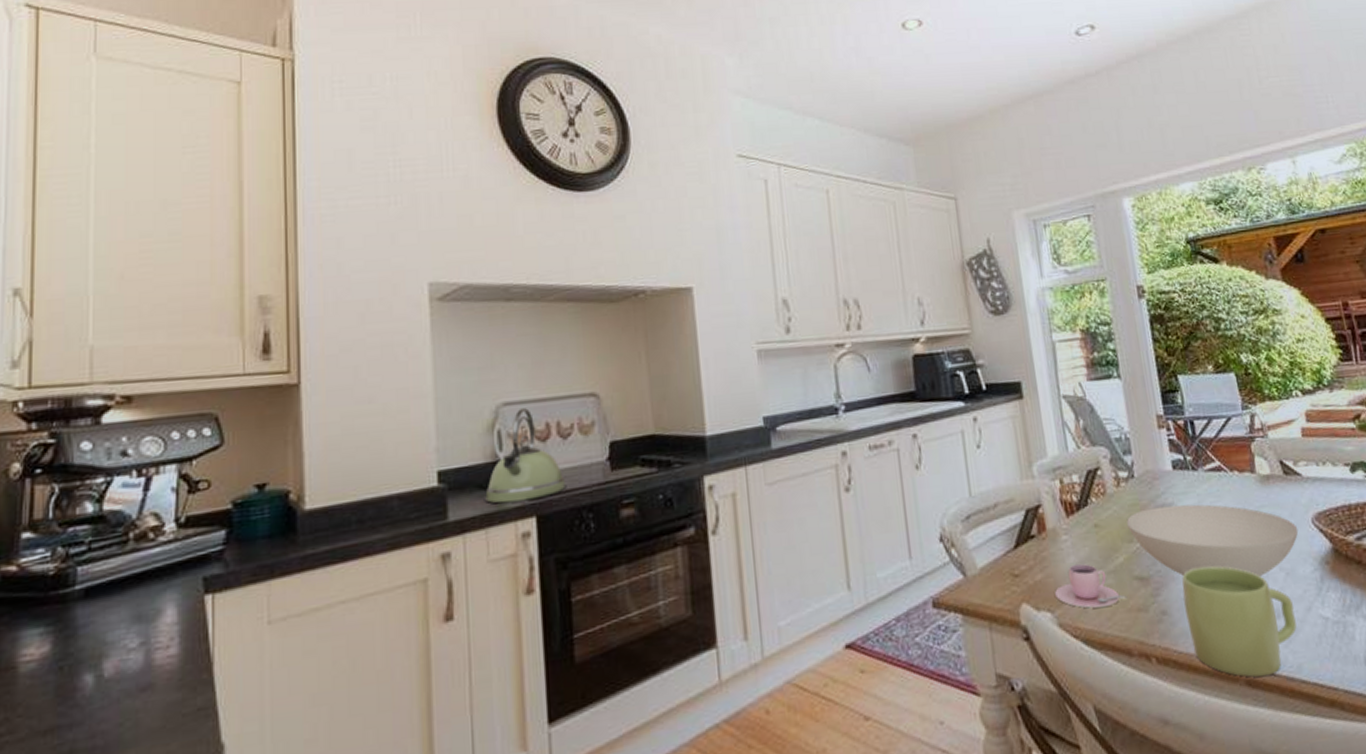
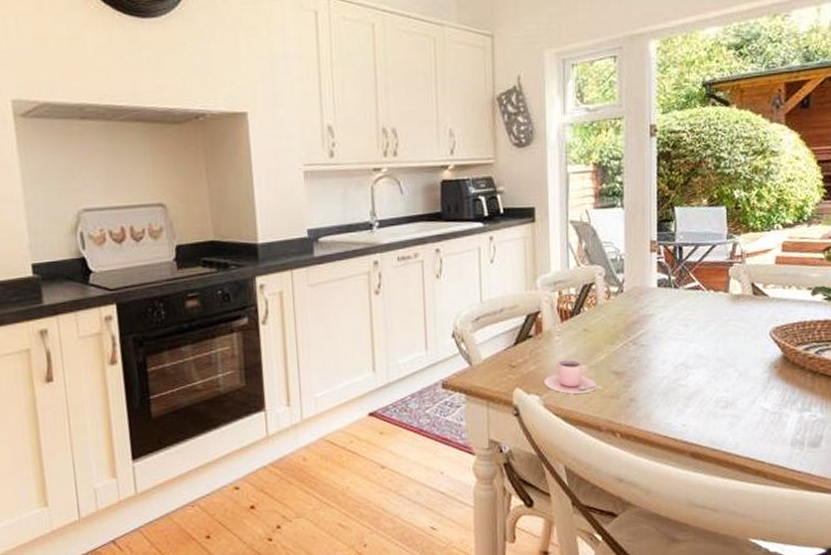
kettle: present [485,408,567,505] -> none [72,214,141,293]
bowl: present [1127,504,1299,577] -> none [612,315,757,375]
mug: present [1182,566,1297,678] -> none [650,365,740,451]

